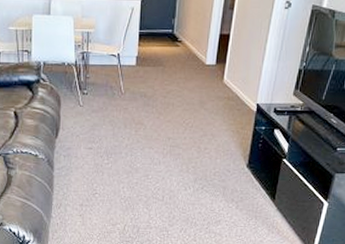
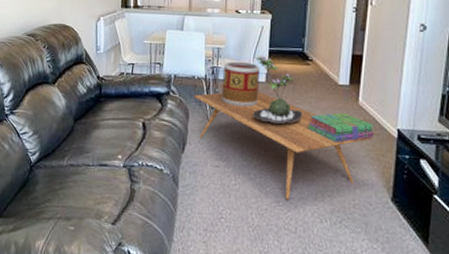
coffee table: none [65,75,234,173] -> present [194,92,372,199]
decorative container: none [93,45,130,91] -> present [222,61,260,107]
potted plant: none [123,37,171,106] -> present [252,54,302,124]
stack of books: none [175,91,237,120] -> present [307,112,375,143]

